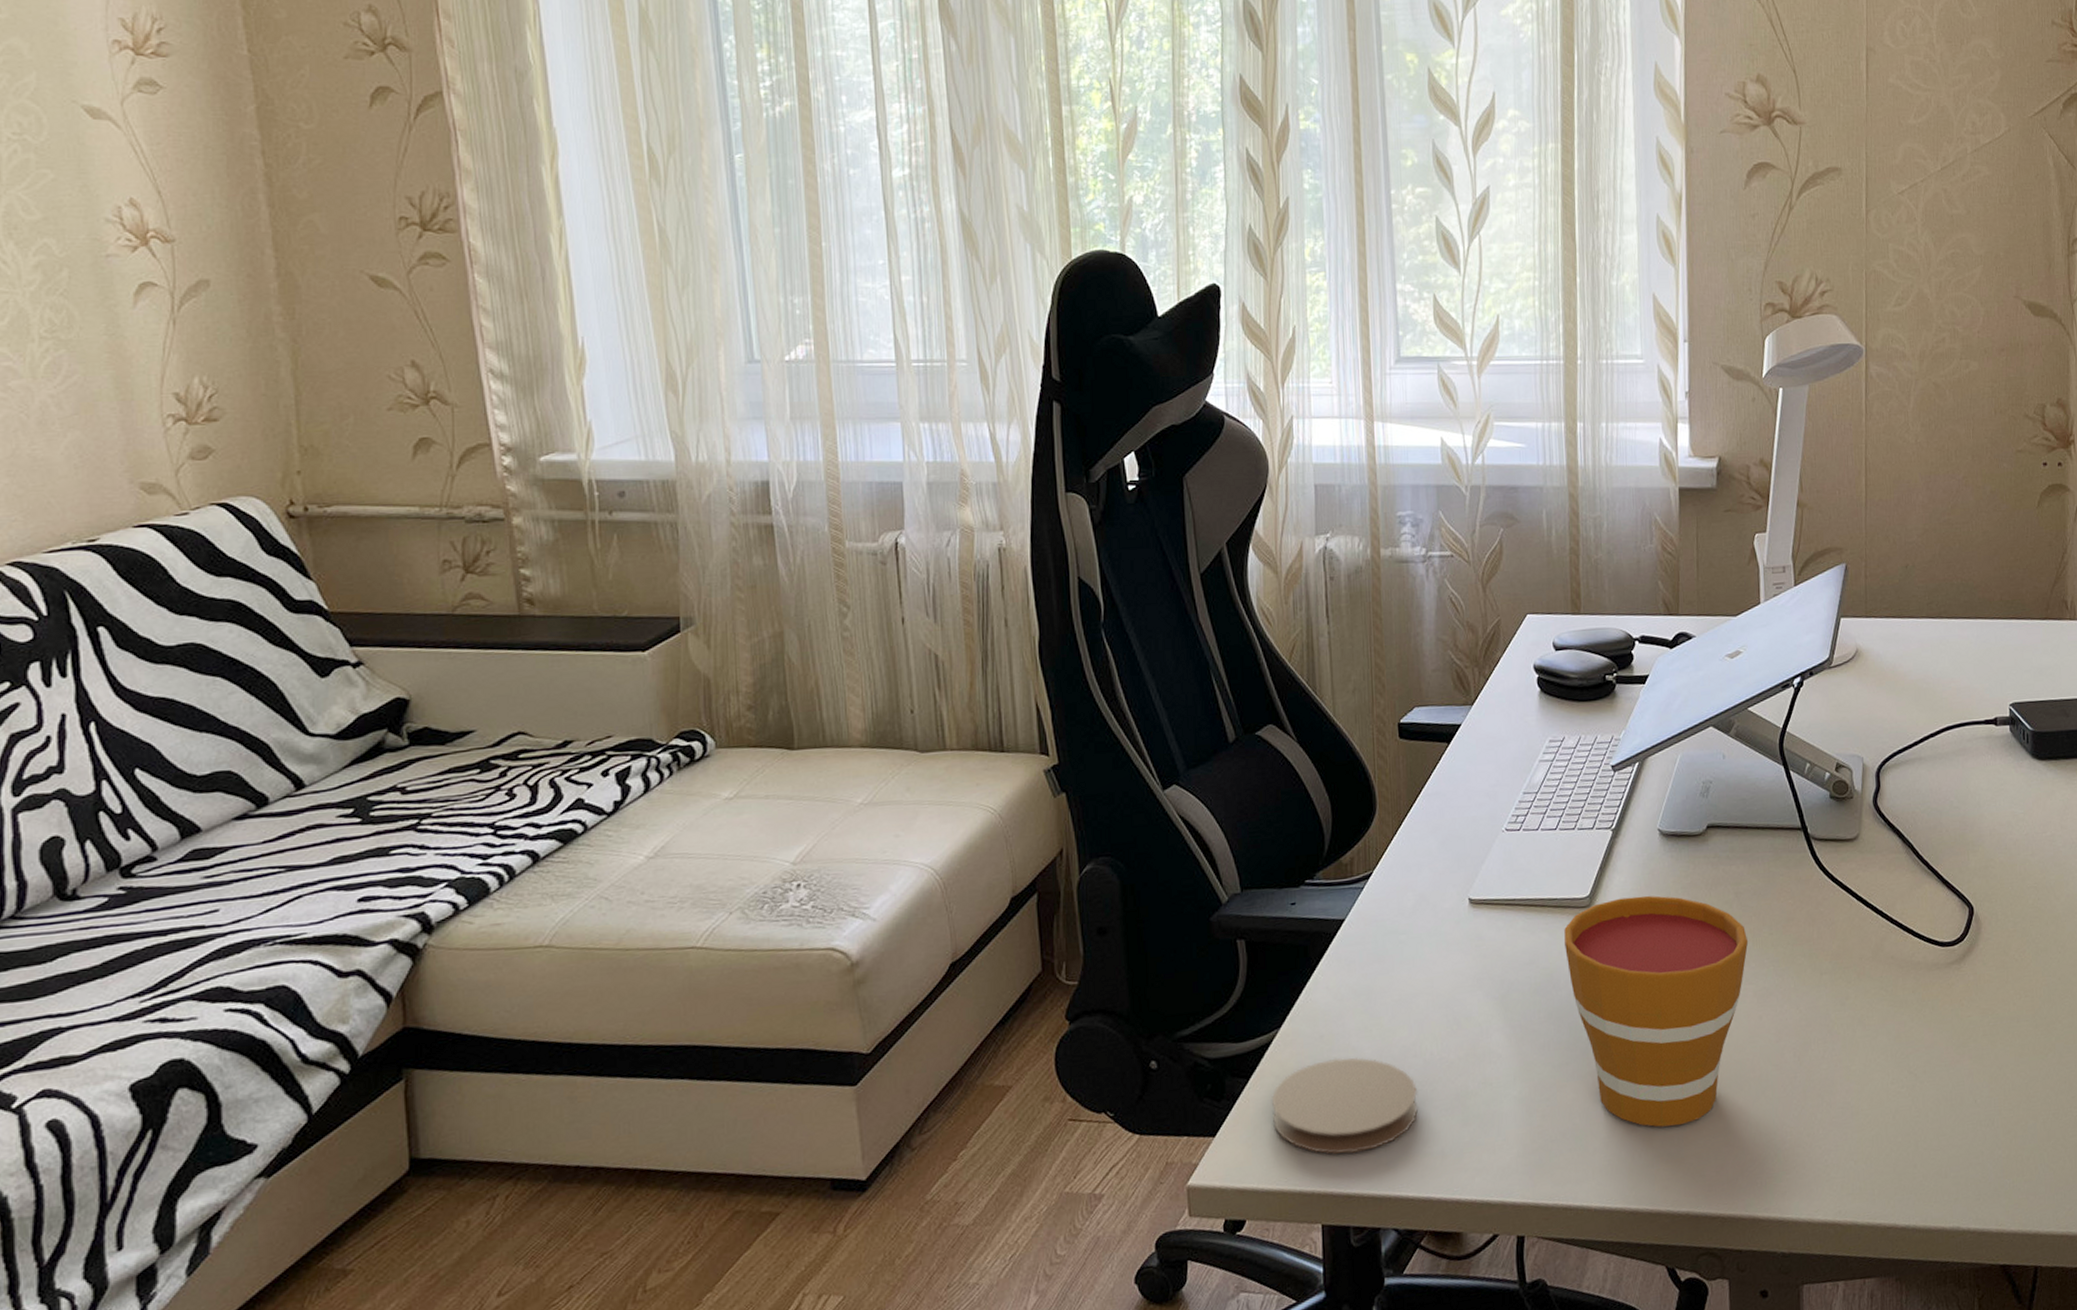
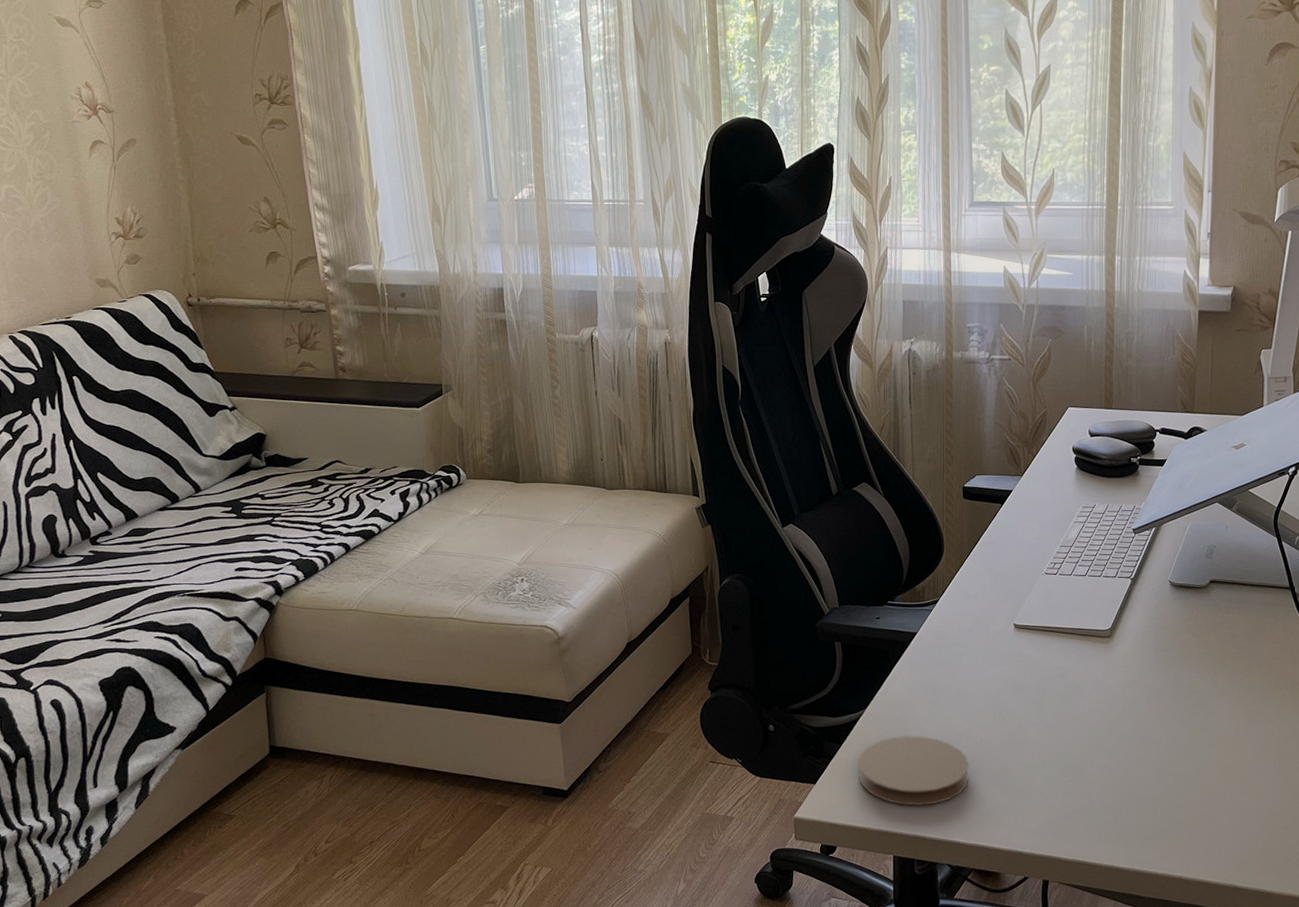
cup: present [1564,895,1749,1127] -> none [1089,631,1240,810]

